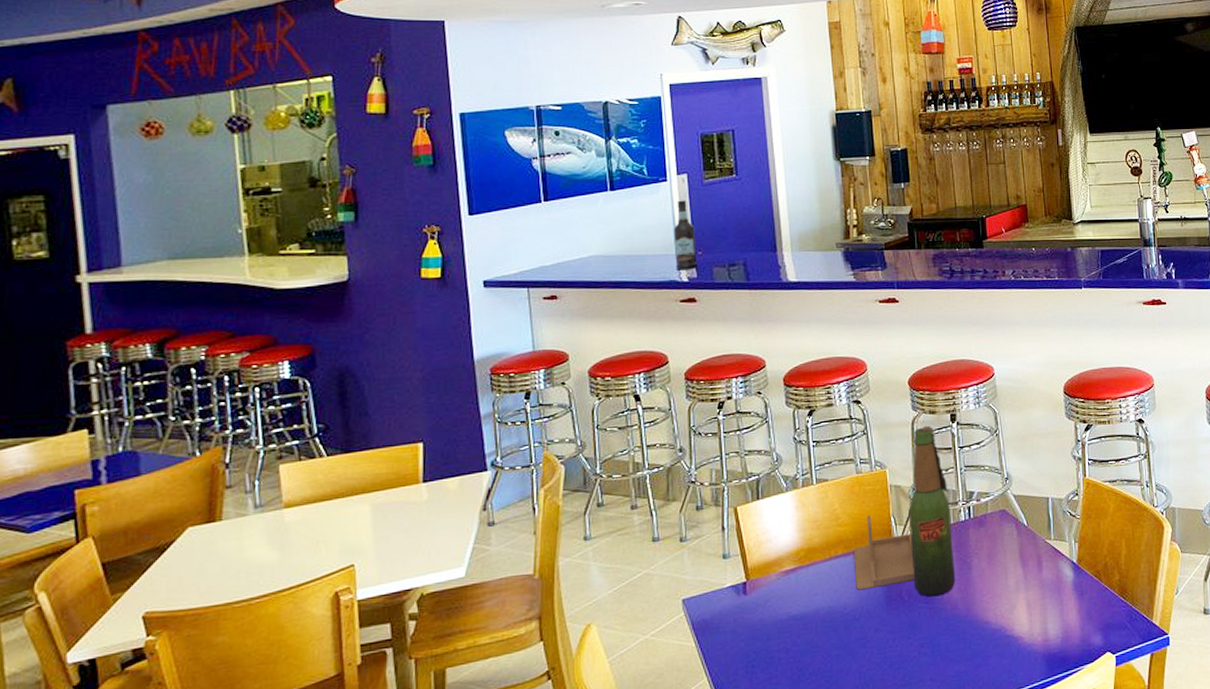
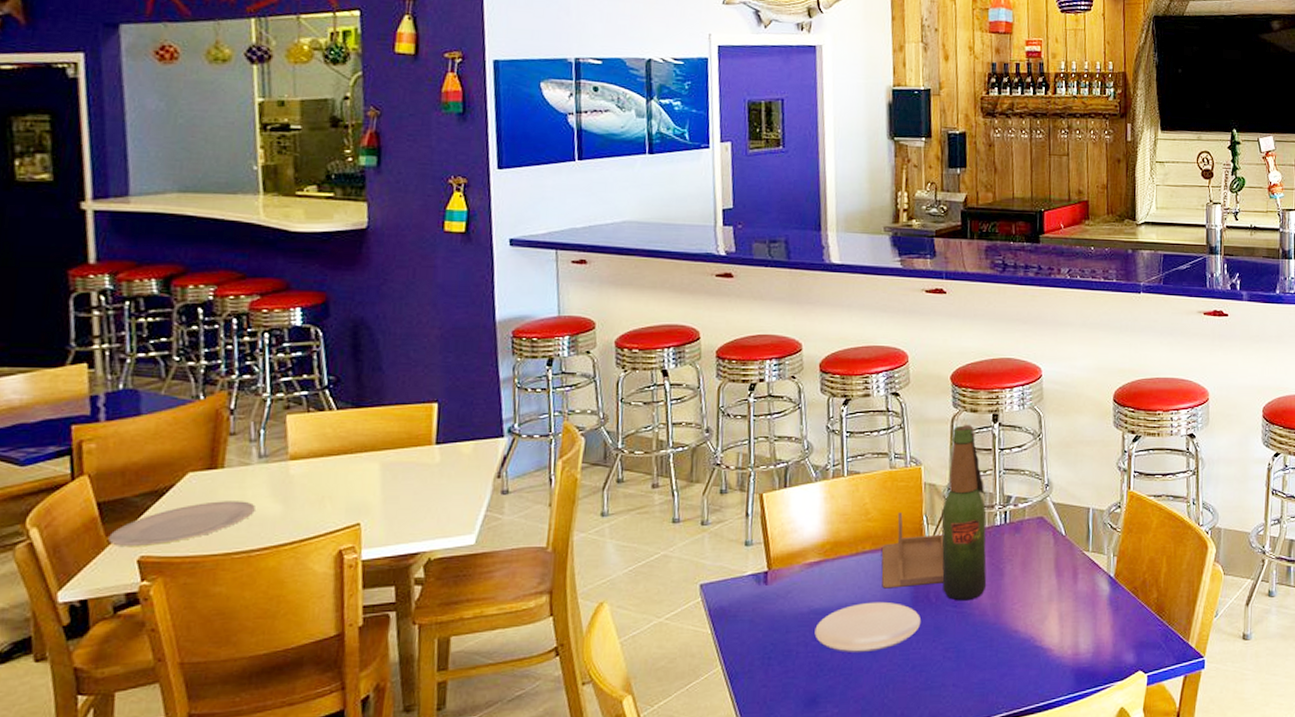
plate: none [114,551,253,604] -> present [108,501,255,546]
root beer: present [673,200,697,272] -> none [712,169,737,245]
plate: none [794,603,896,655] -> present [814,601,922,652]

